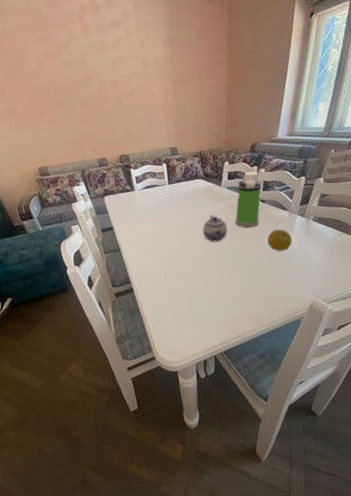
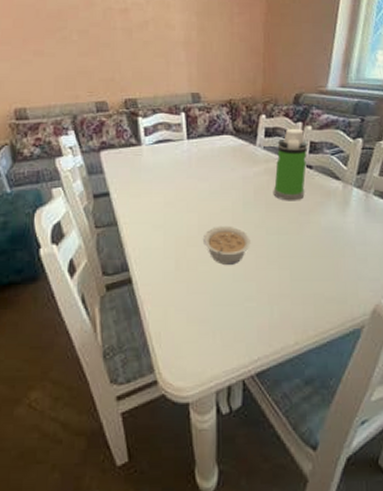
legume: none [183,248,219,277] -> present [204,226,251,265]
teapot: present [202,215,228,242] -> none [230,182,264,218]
fruit: present [267,229,292,251] -> none [315,204,348,234]

